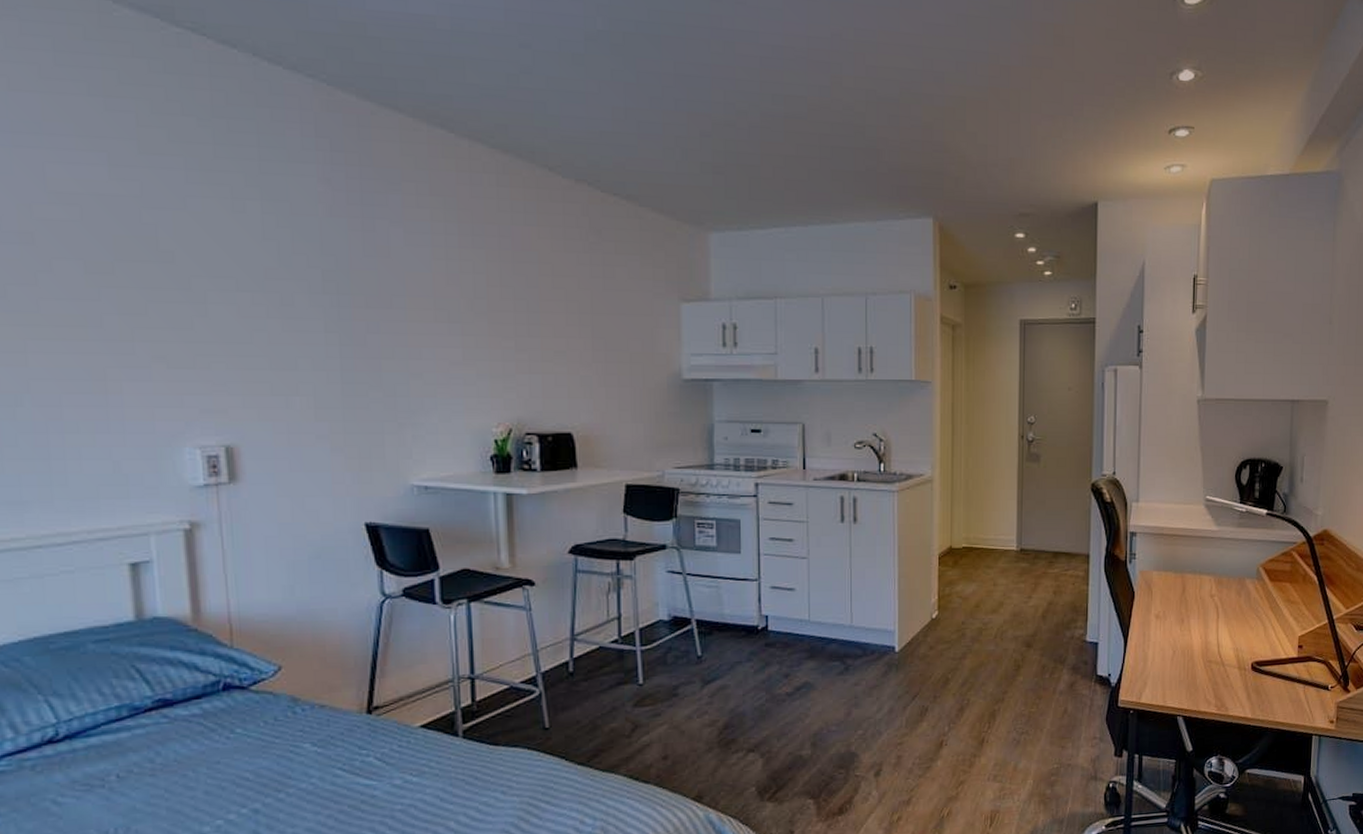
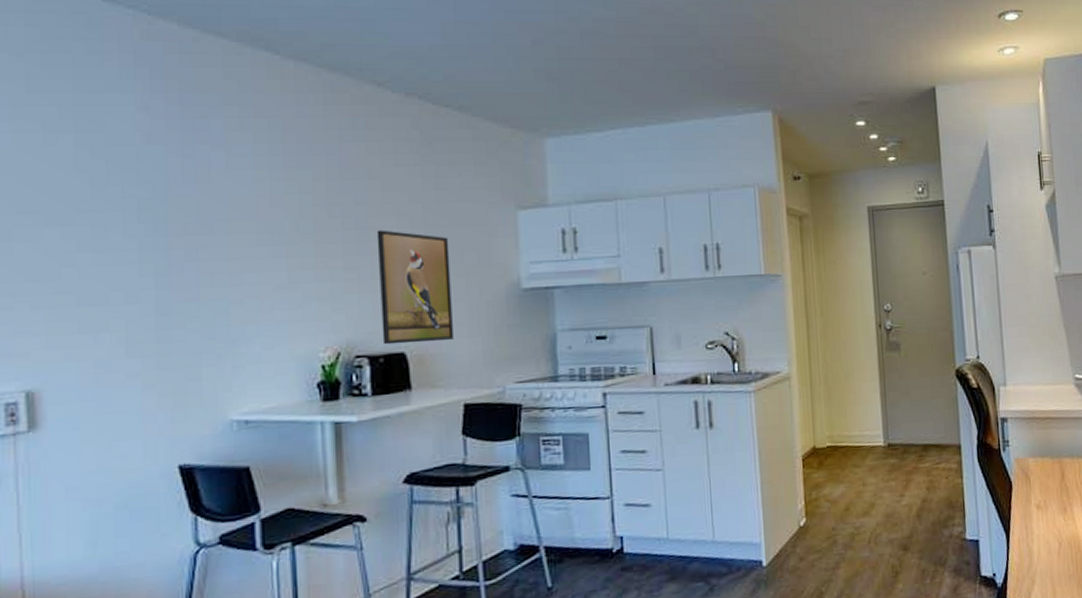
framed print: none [546,314,617,425] -> present [376,230,453,345]

